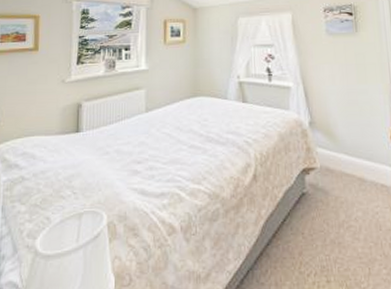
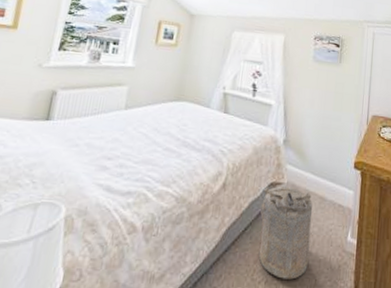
laundry hamper: none [296,171,358,270] -> present [258,186,313,280]

